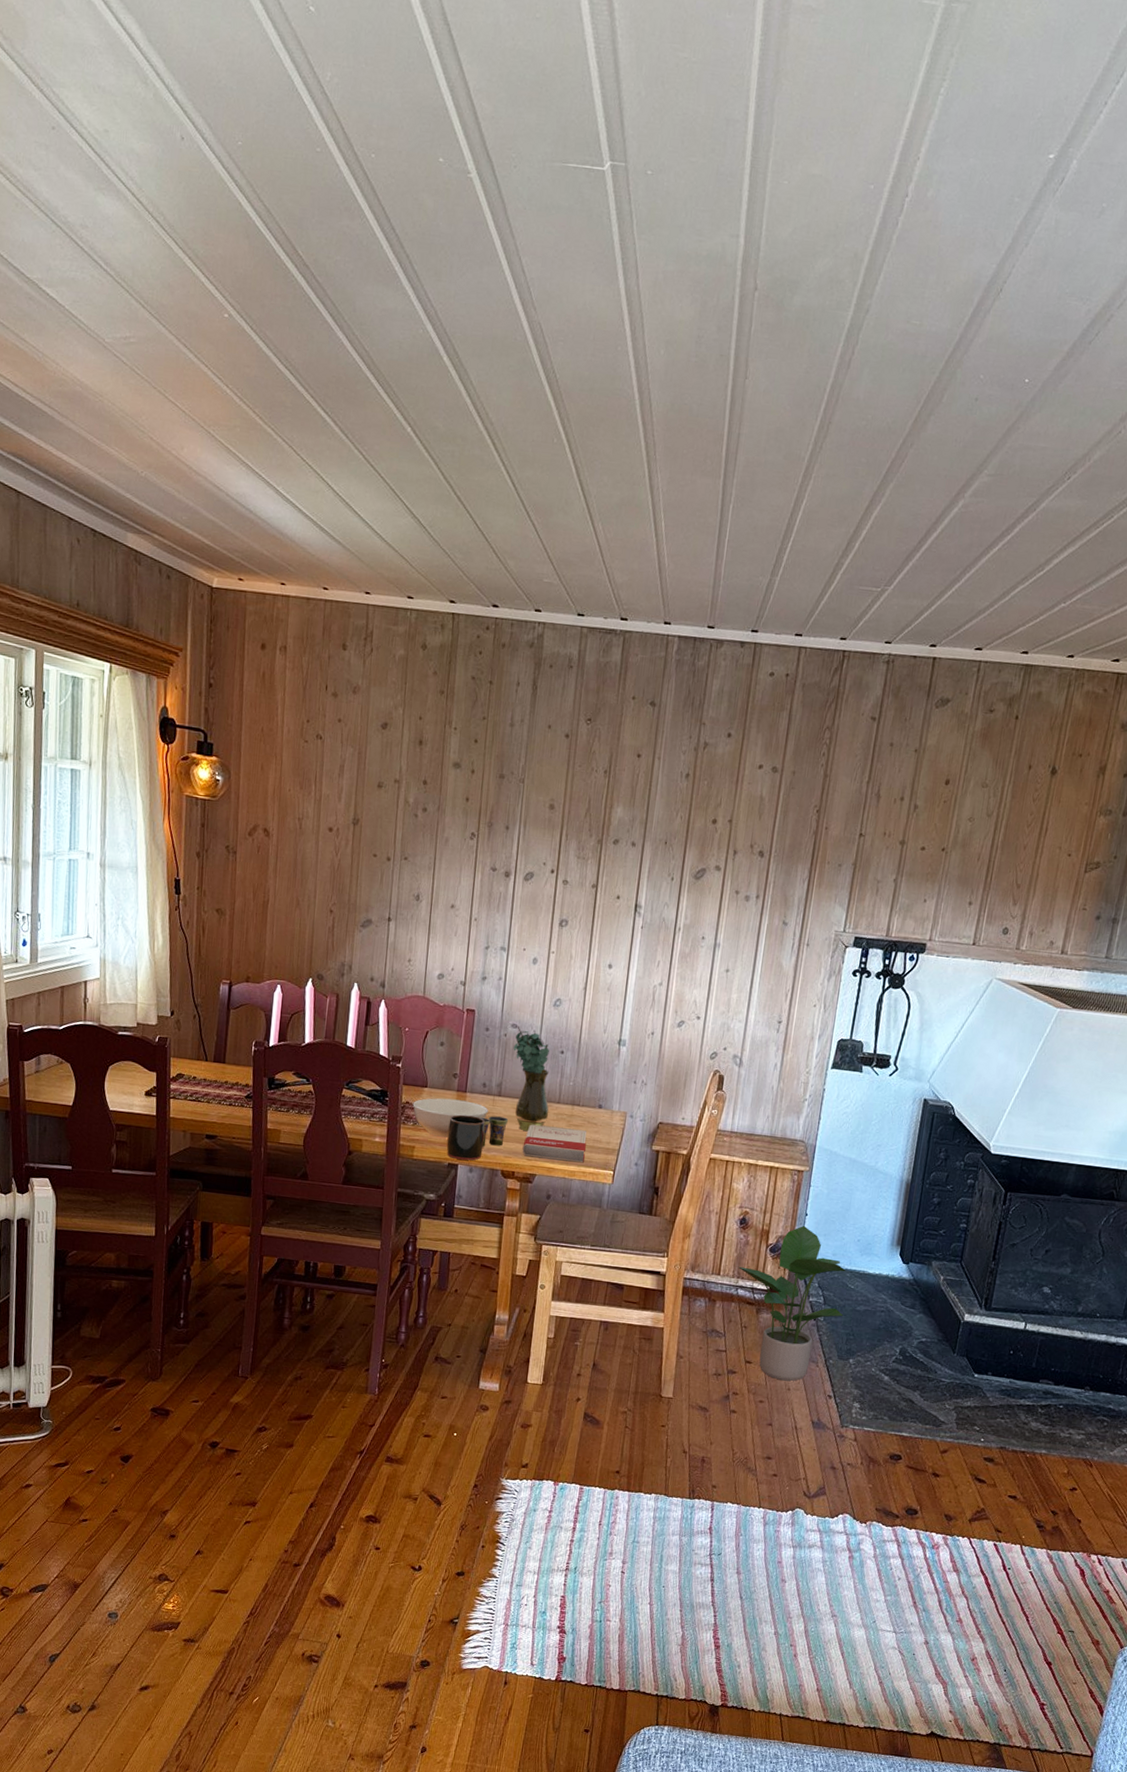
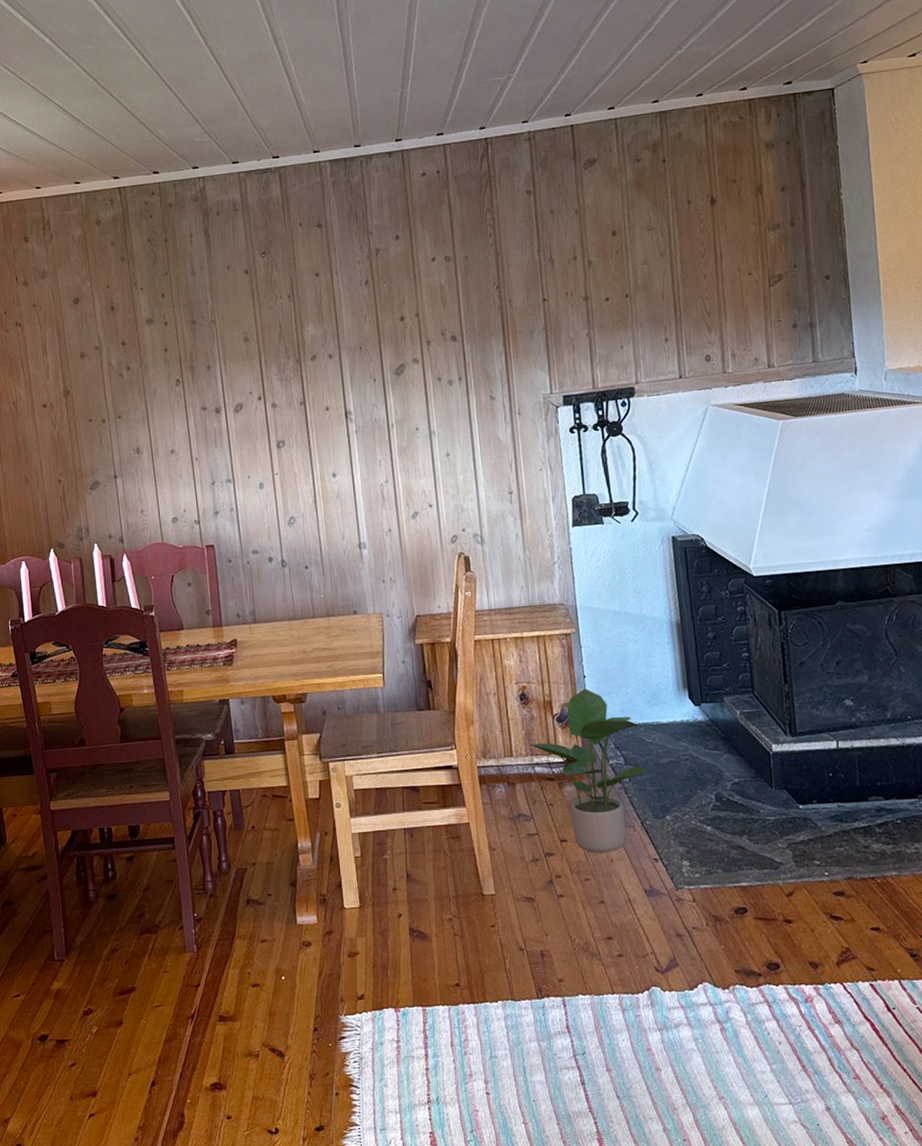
bowl: present [412,1098,489,1139] -> none [173,634,248,677]
mug: present [446,1114,486,1161] -> none [211,648,250,694]
cup: present [479,1116,509,1147] -> none [240,643,269,676]
vase: present [513,1027,549,1132] -> none [258,551,307,653]
book: present [522,1124,587,1163] -> none [288,639,351,677]

